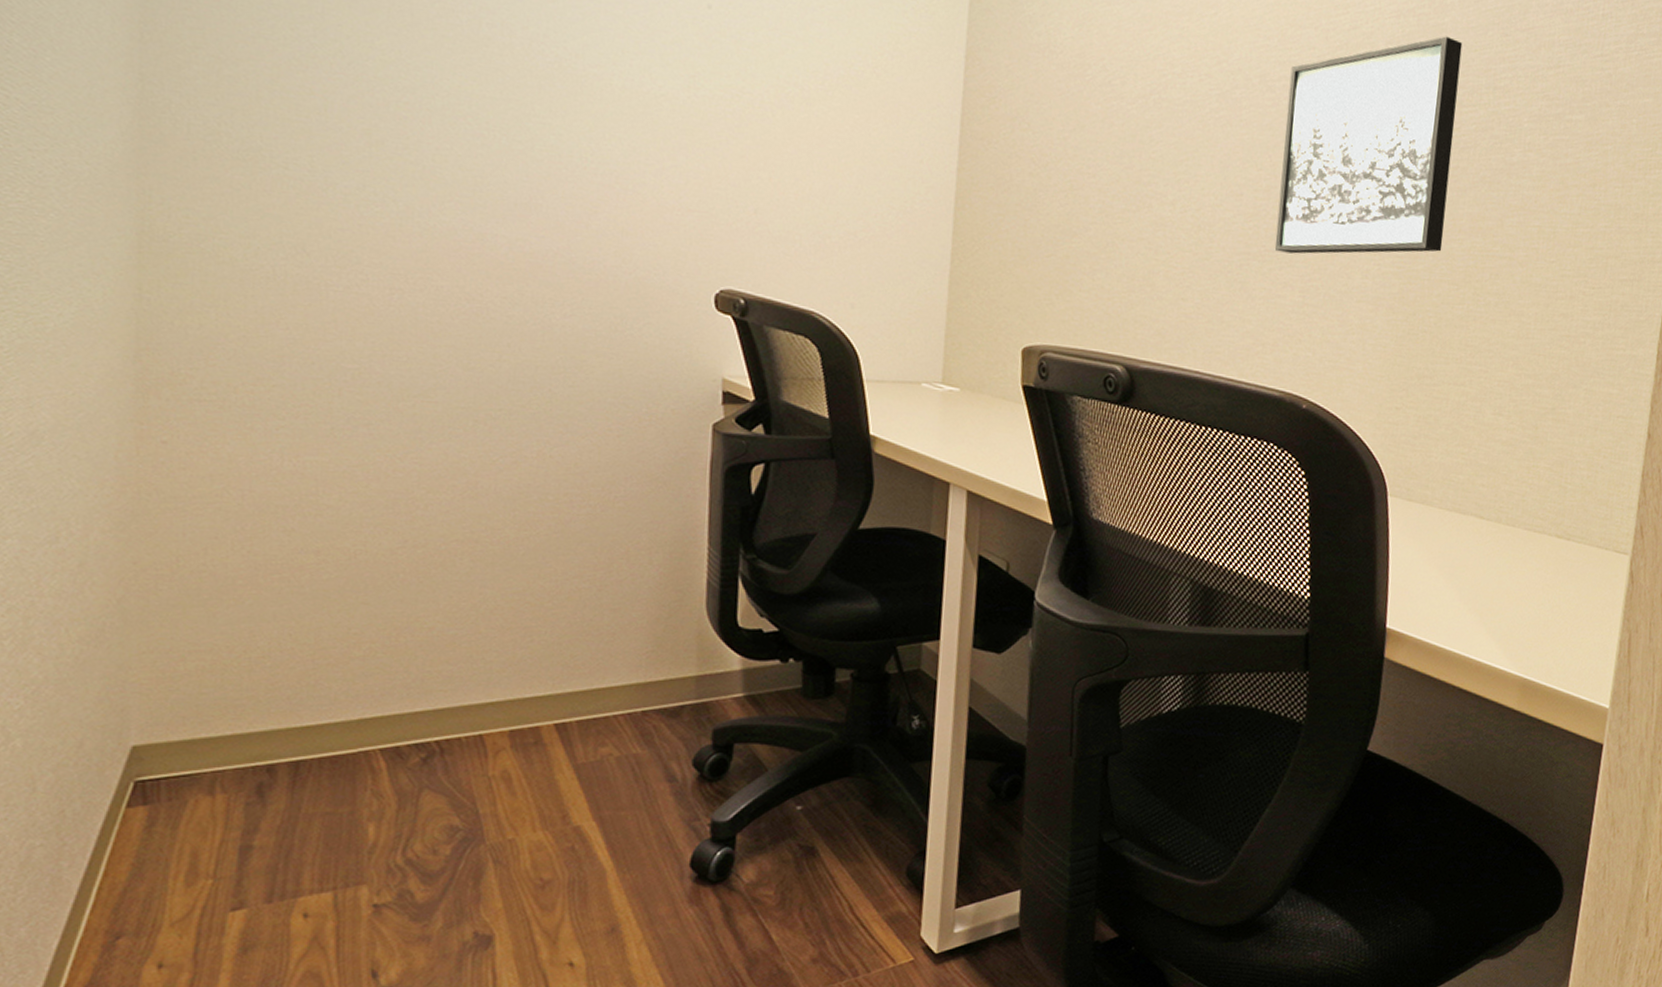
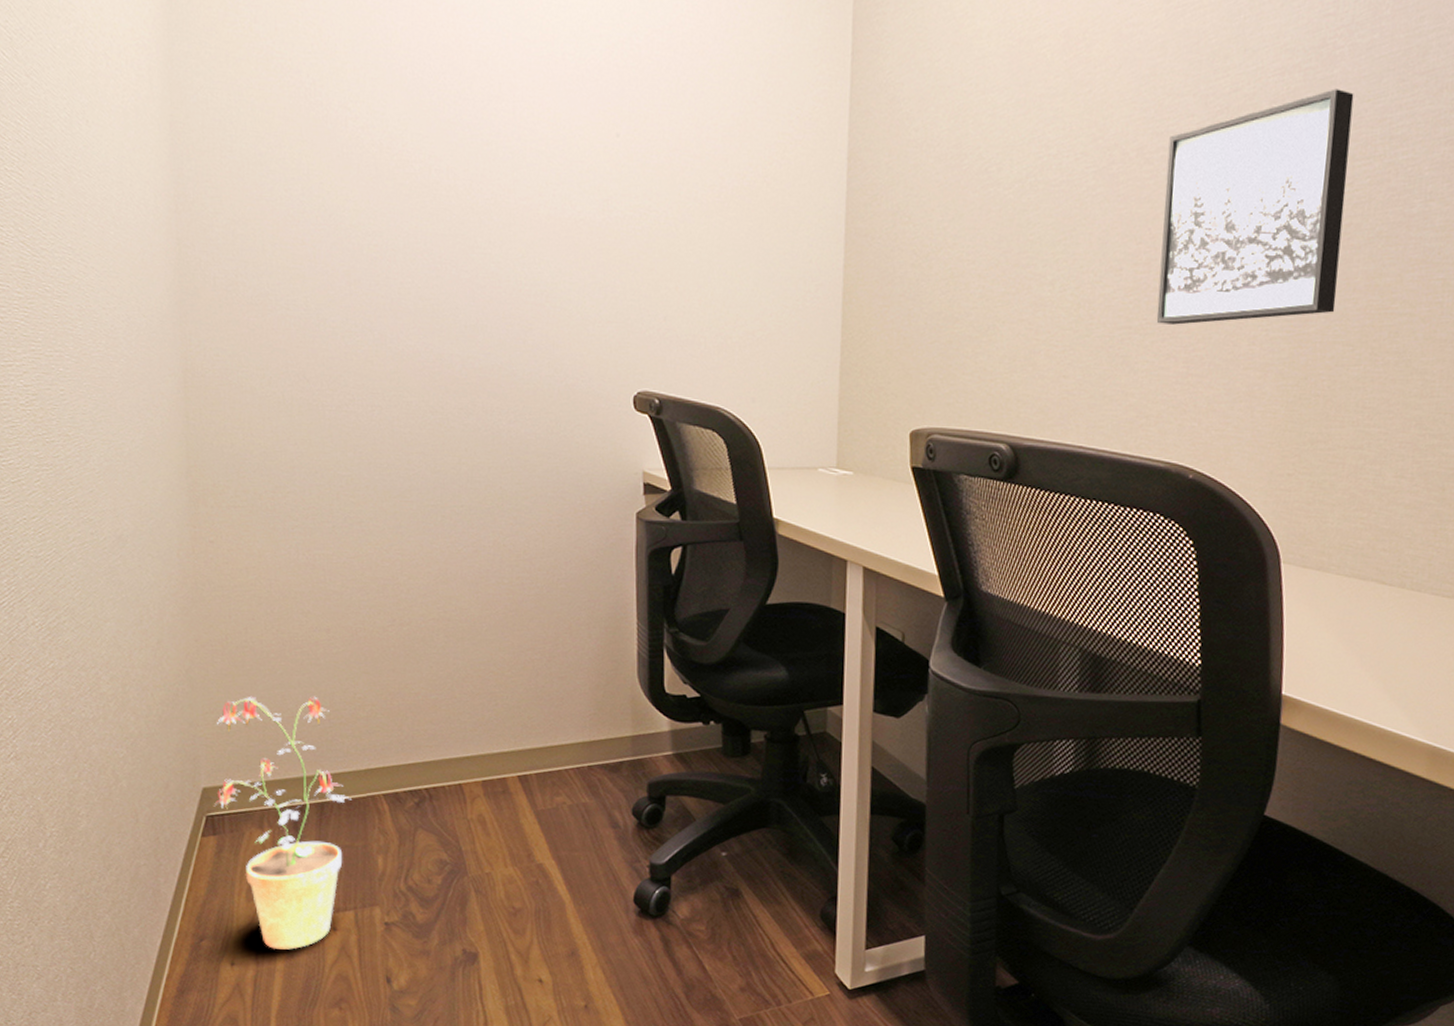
potted plant: none [145,631,337,944] -> present [213,696,351,950]

